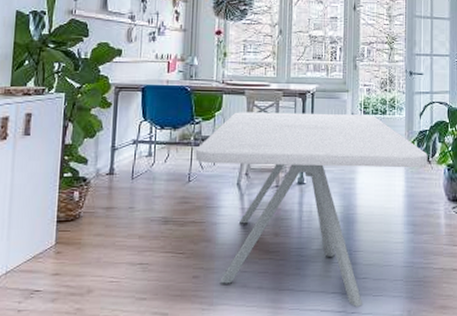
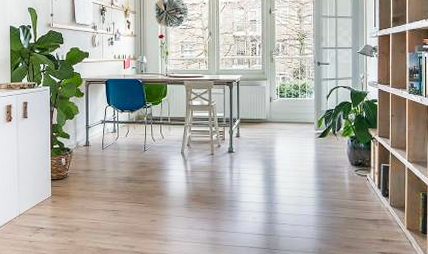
dining table: present [195,112,428,307] -> none [148,97,334,245]

